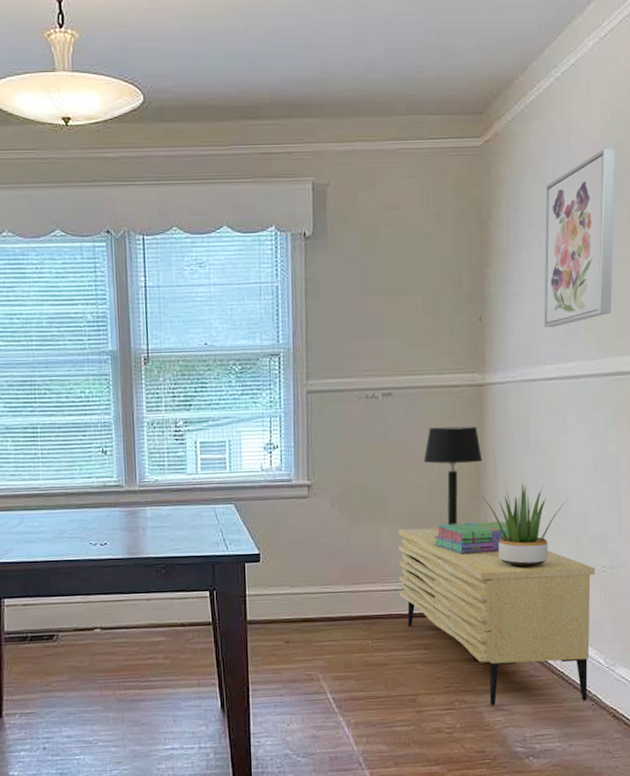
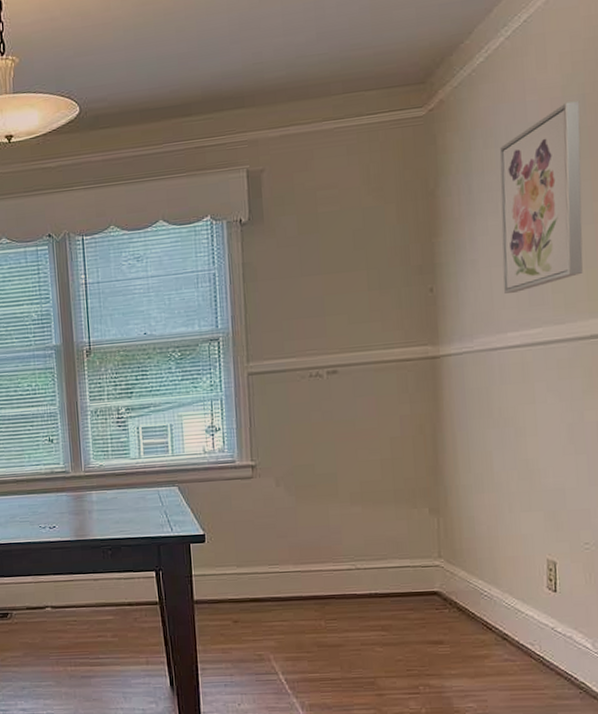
sideboard: present [398,528,595,706] -> none [349,505,577,691]
table lamp: present [424,426,483,526] -> none [374,400,440,503]
stack of books: present [434,521,510,554] -> none [388,497,474,532]
potted plant: present [481,482,569,568] -> none [440,456,542,546]

